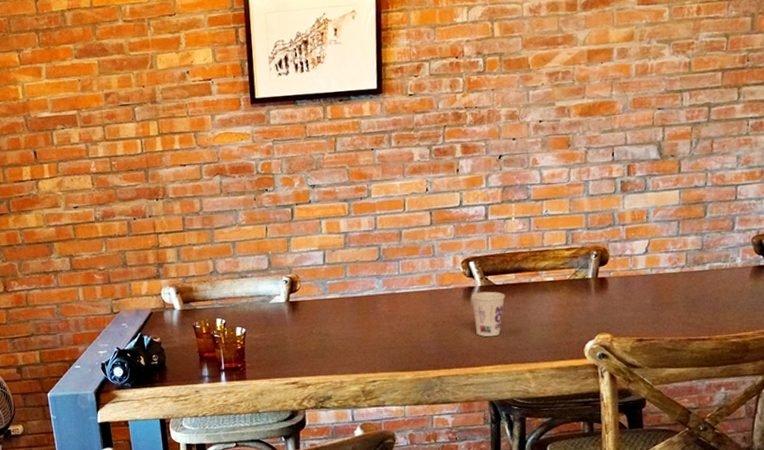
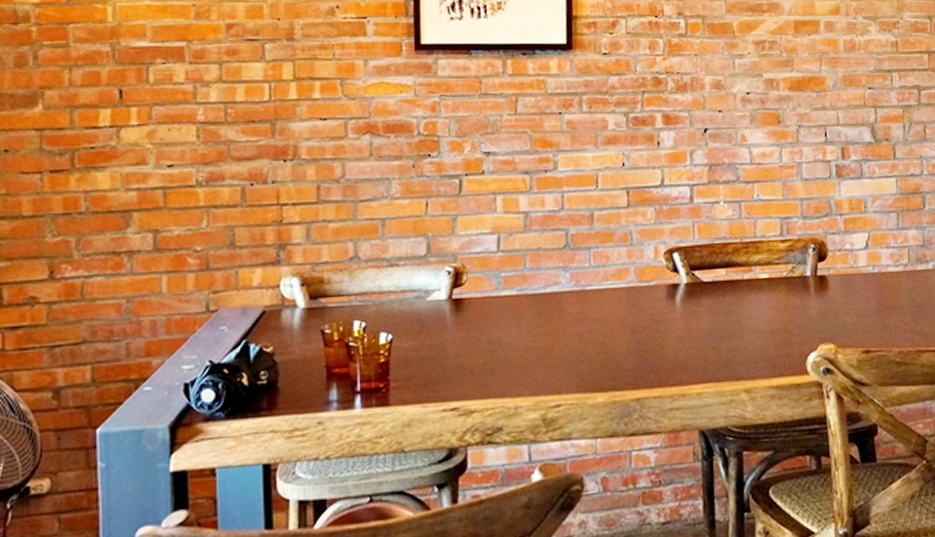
cup: present [470,291,506,337] -> none [675,289,716,348]

